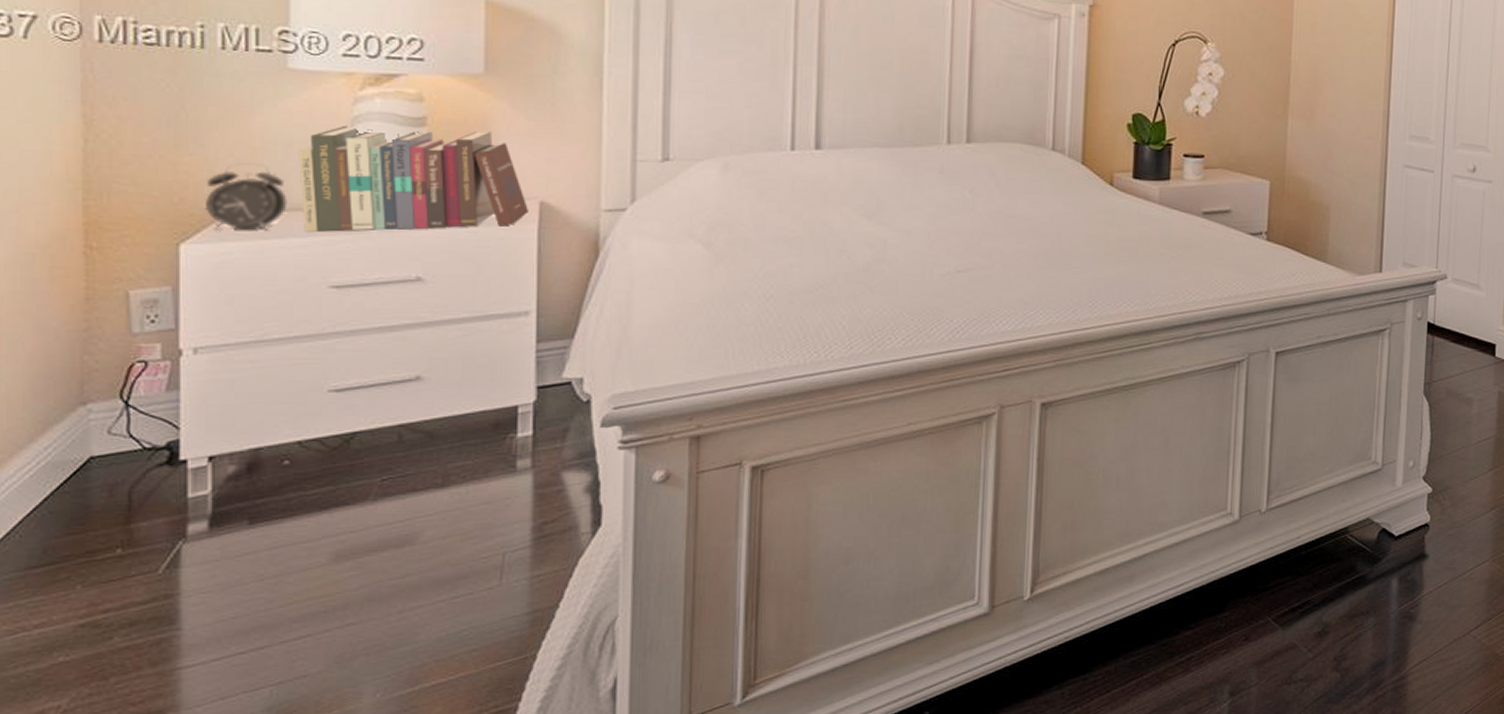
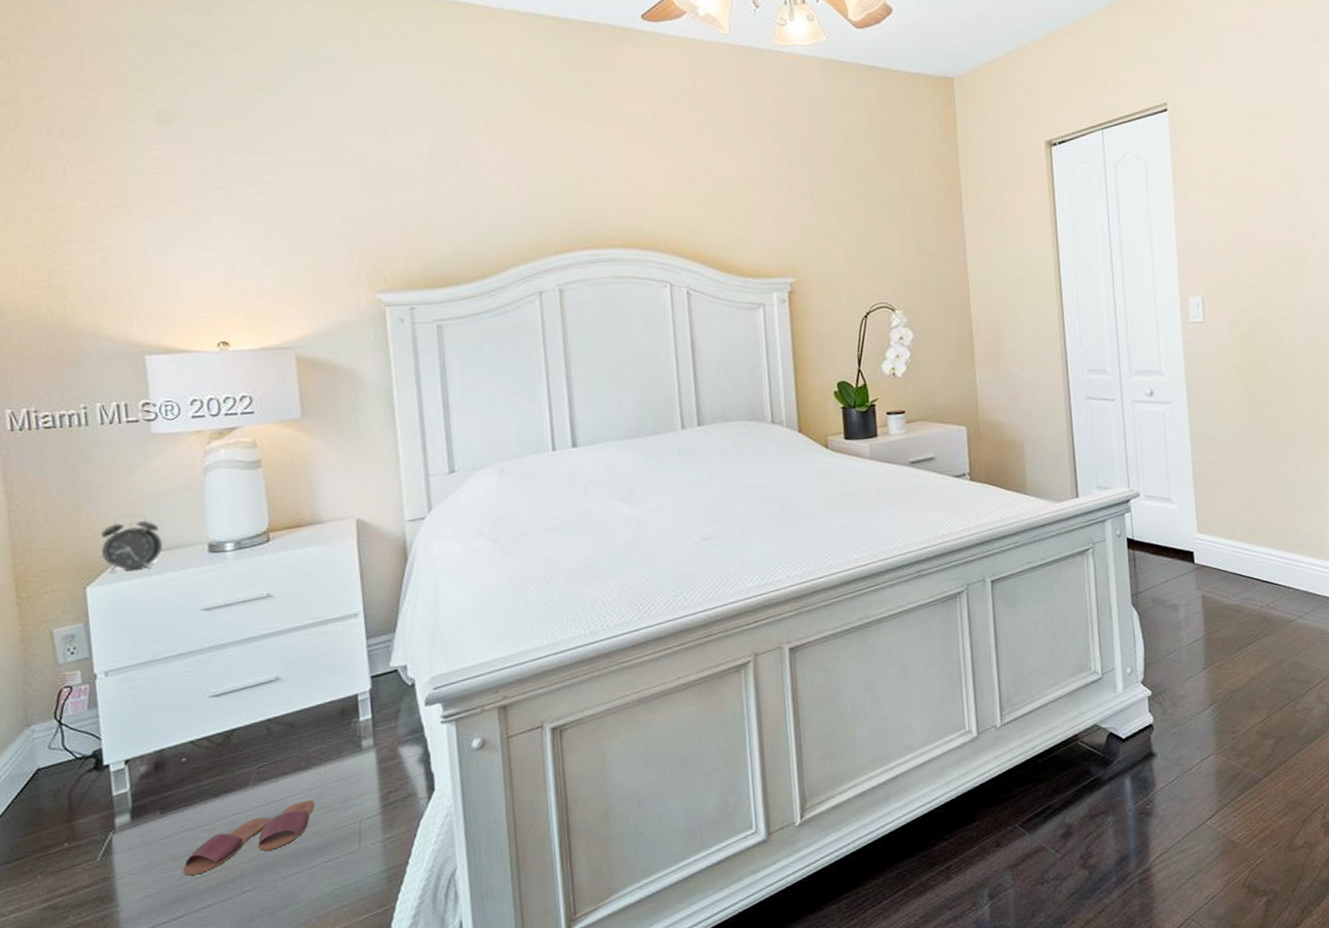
slippers: none [270,524,448,600] -> present [182,800,314,876]
books: present [298,125,528,233] -> none [166,466,348,567]

